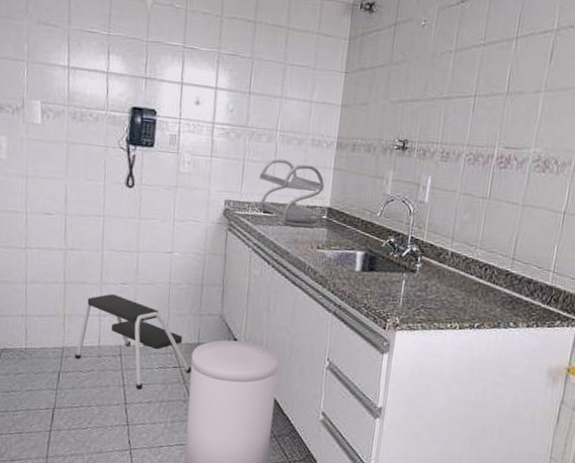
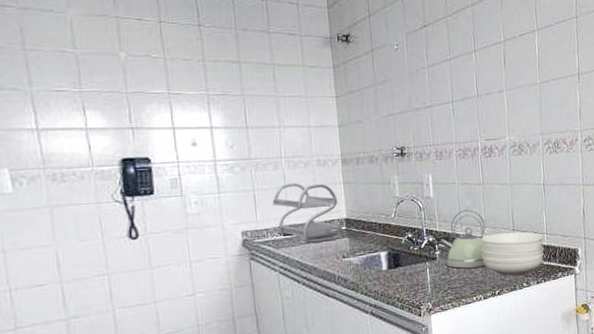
kettle: none [422,223,481,293] -> present [438,209,486,269]
bowl: none [467,258,548,313] -> present [480,232,545,276]

